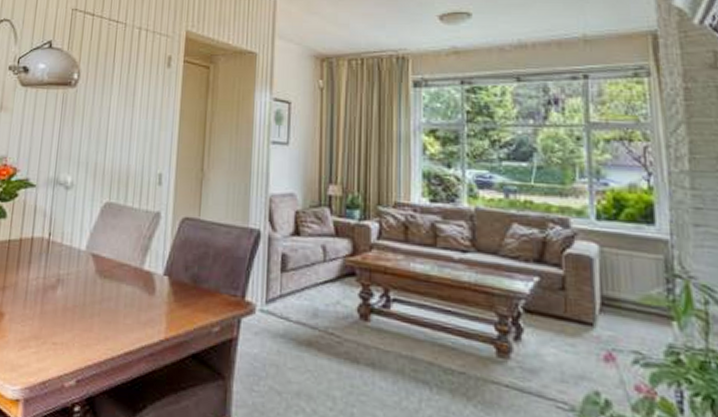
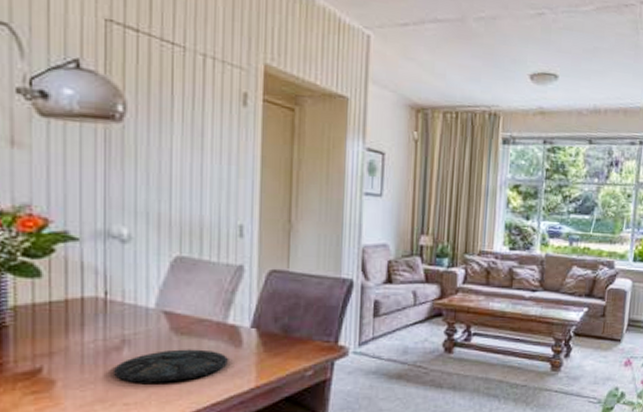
plate: none [48,292,142,326] -> present [114,349,228,383]

